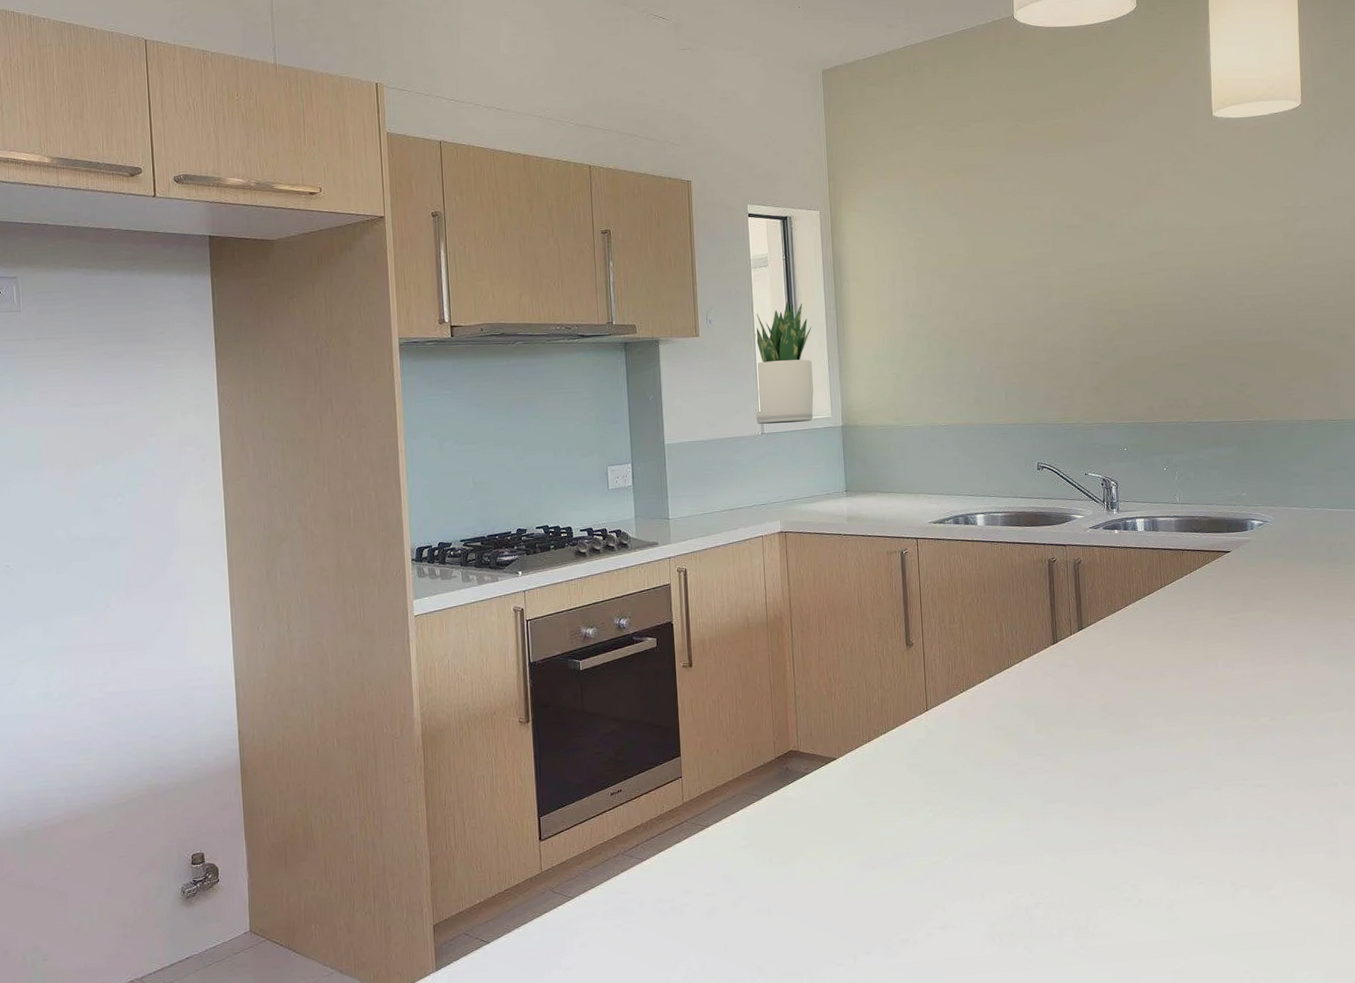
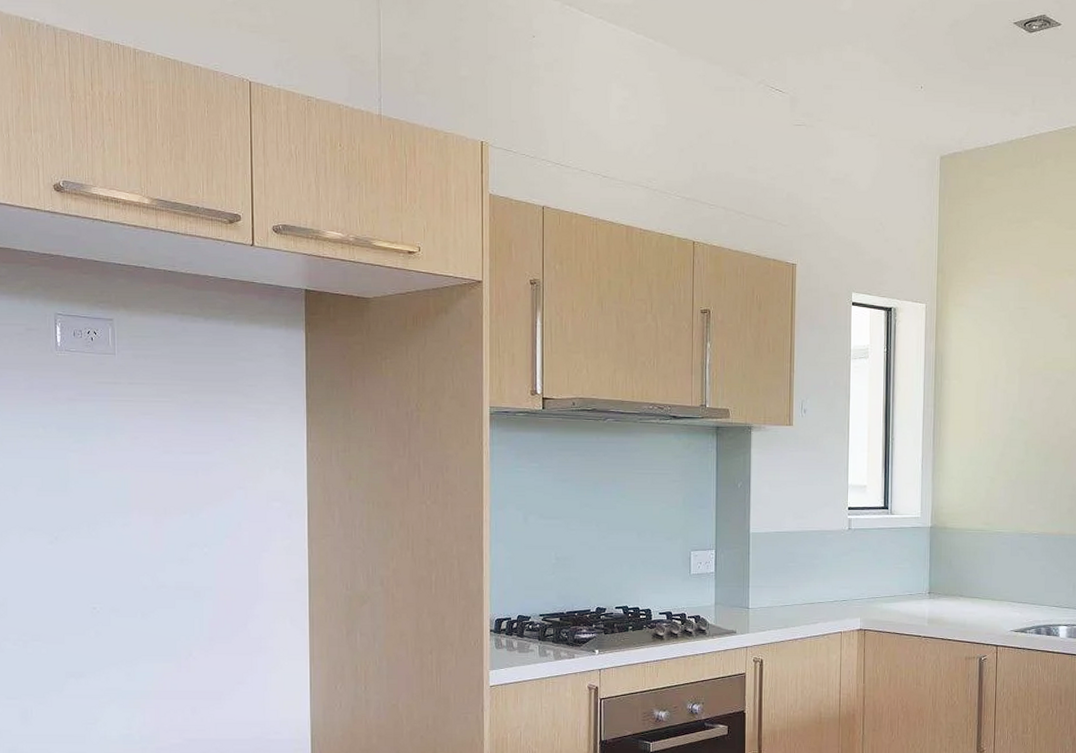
planter: present [755,301,814,424] -> none [843,395,908,520]

